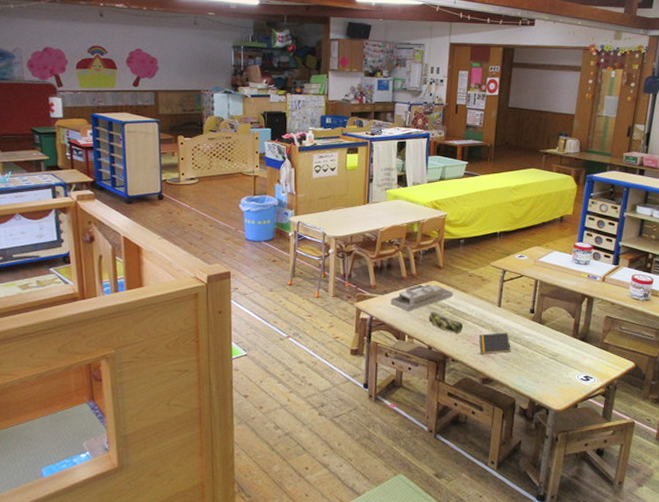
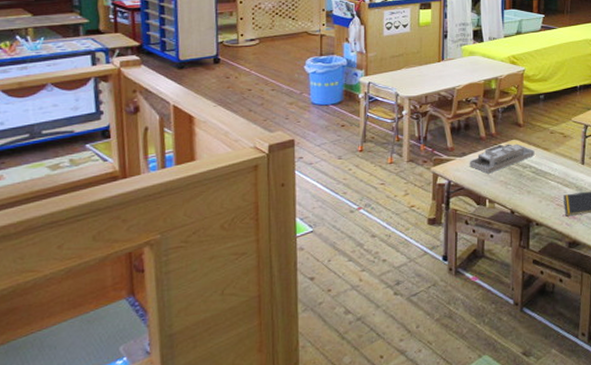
pencil case: present [428,311,463,334] -> none [510,172,546,196]

